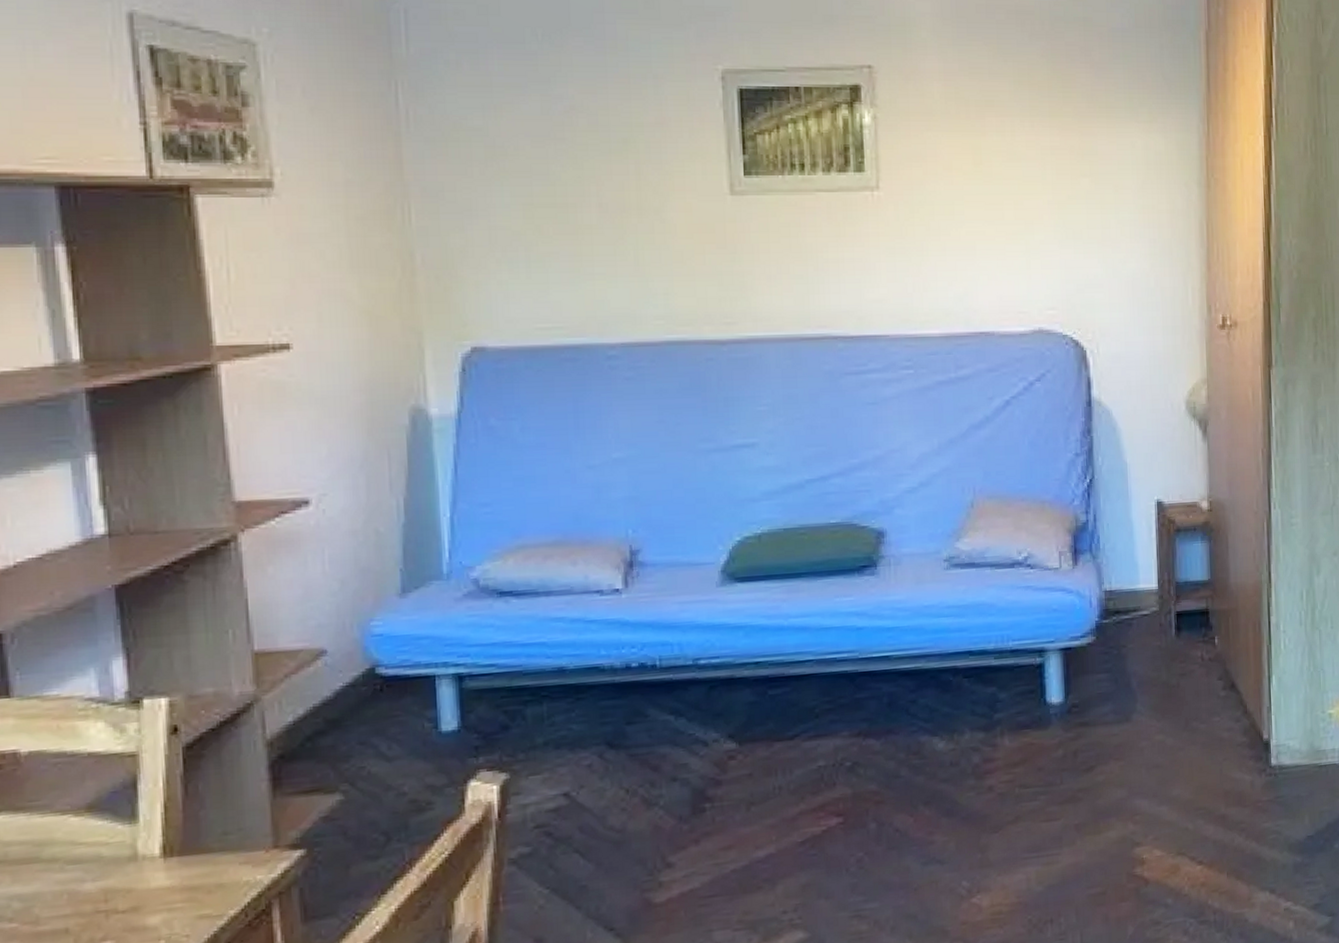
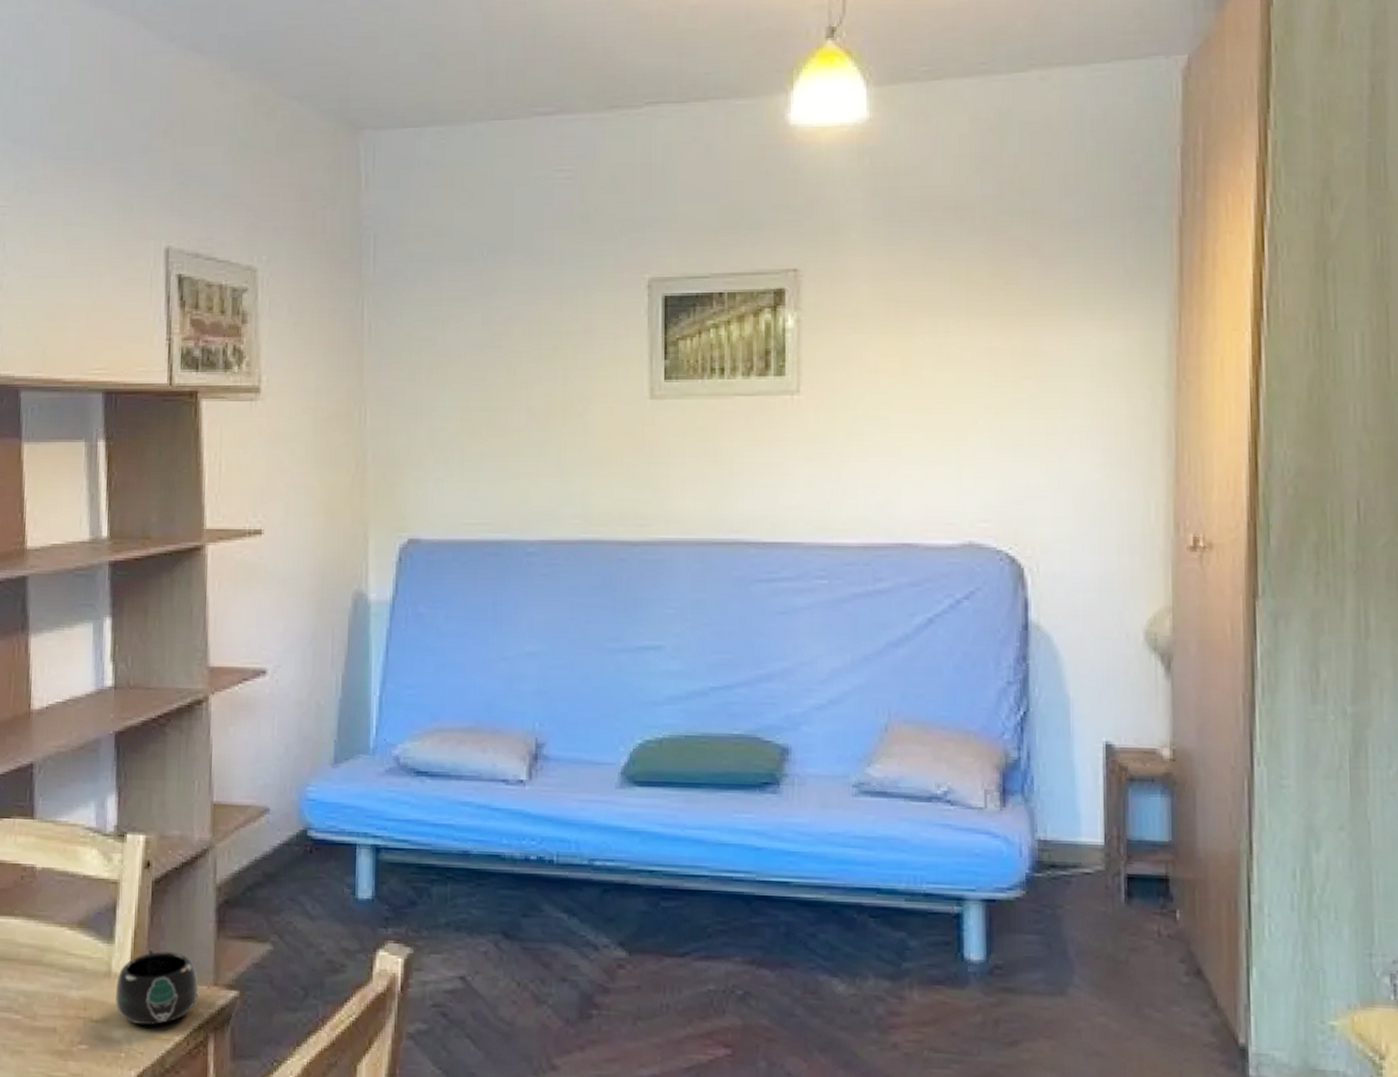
mug: none [146,820,255,906] -> present [116,948,199,1026]

